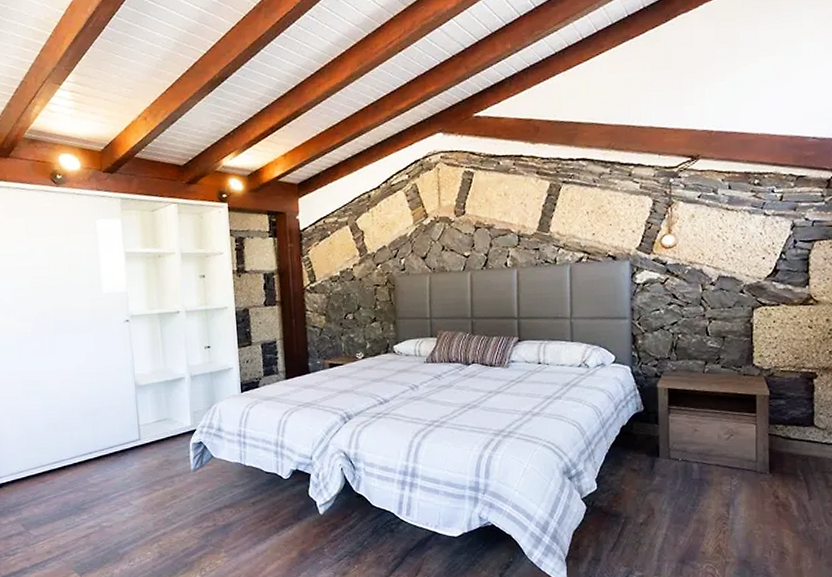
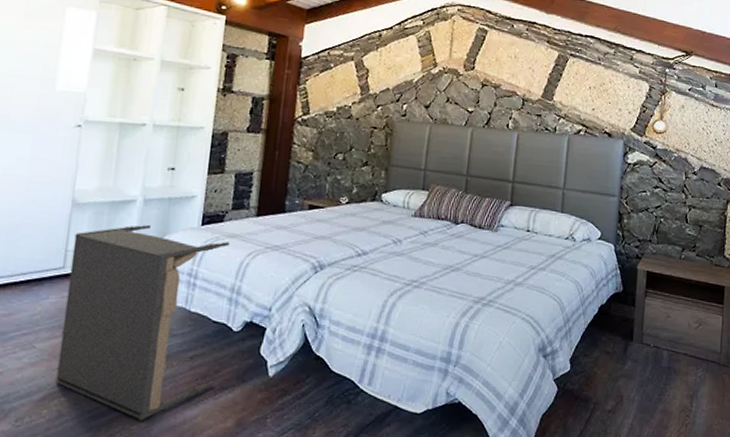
laundry hamper: none [143,398,275,557] -> present [55,225,230,421]

